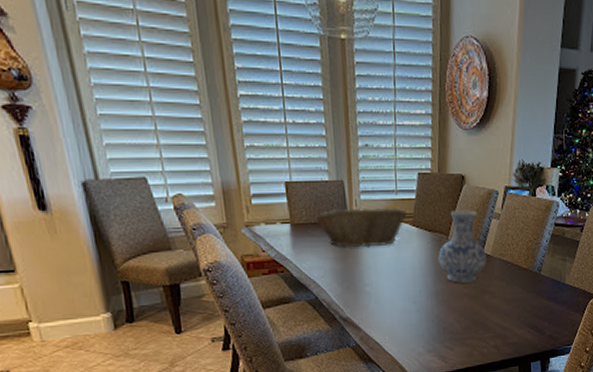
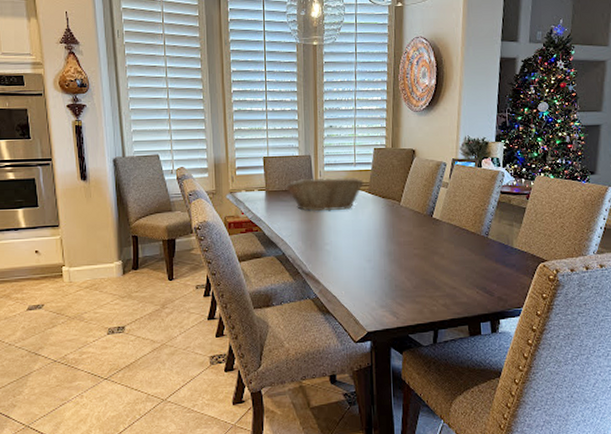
vase: present [438,210,486,284] -> none [391,179,435,245]

